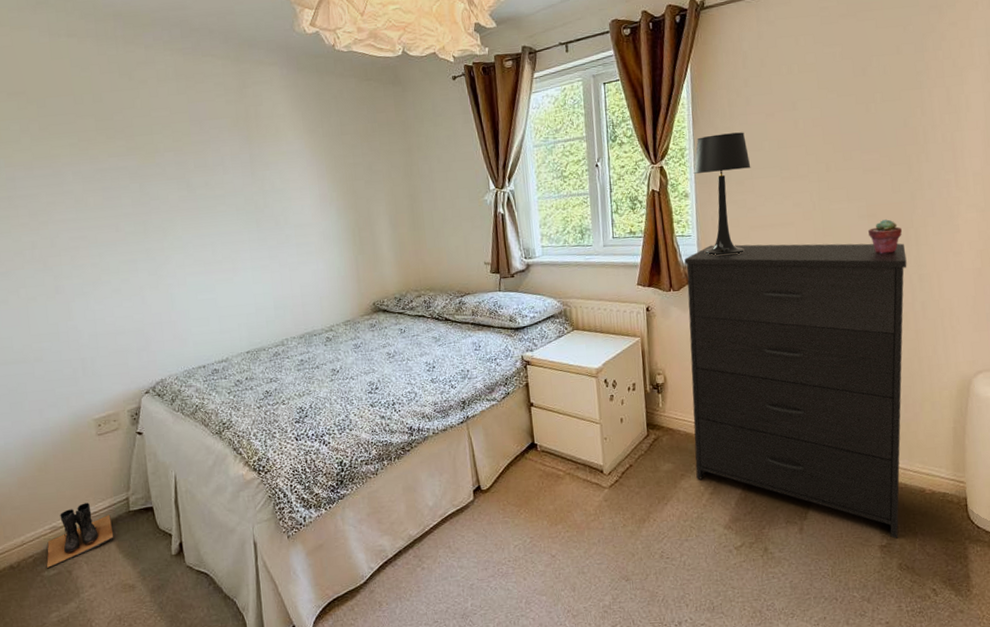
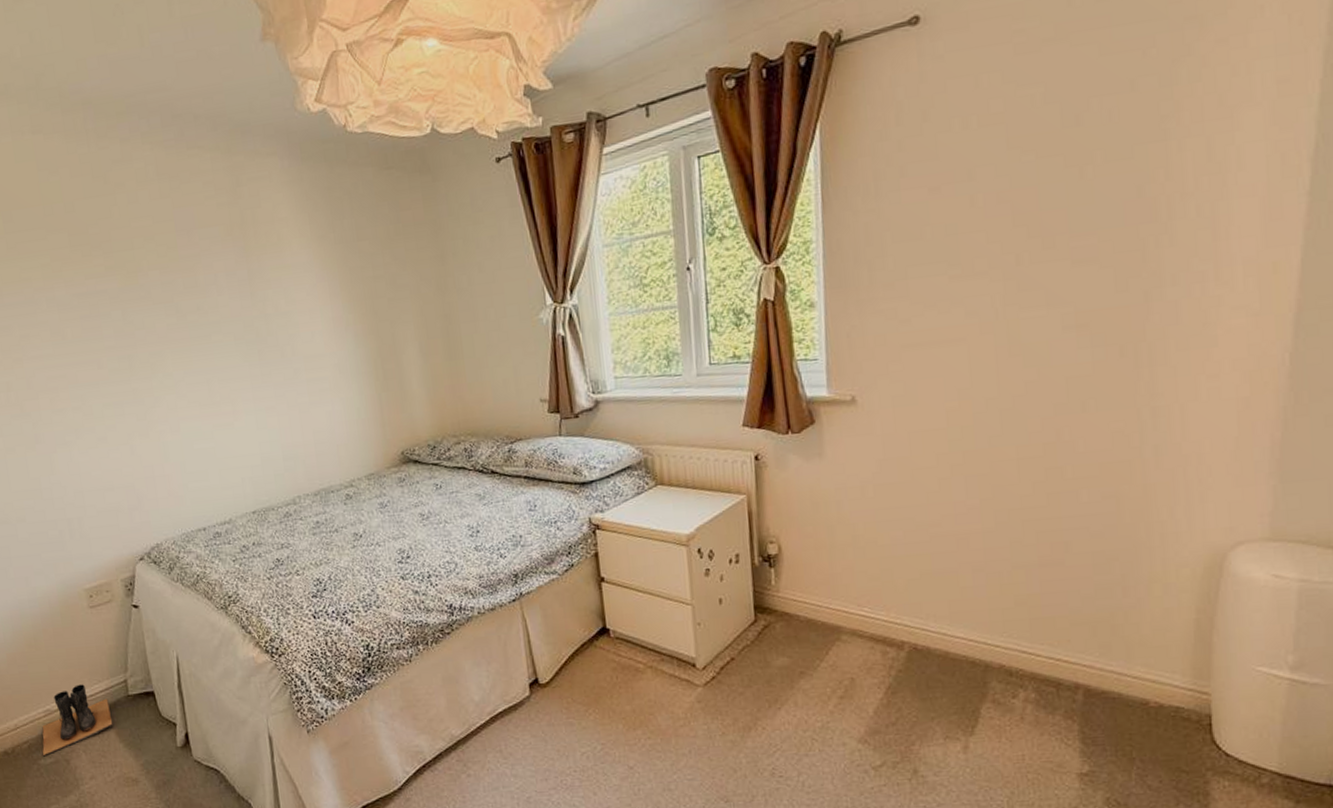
dresser: present [684,243,907,539] -> none [808,363,1134,765]
table lamp: present [693,132,751,255] -> none [821,214,905,385]
potted succulent: present [868,219,903,254] -> none [1077,330,1129,380]

